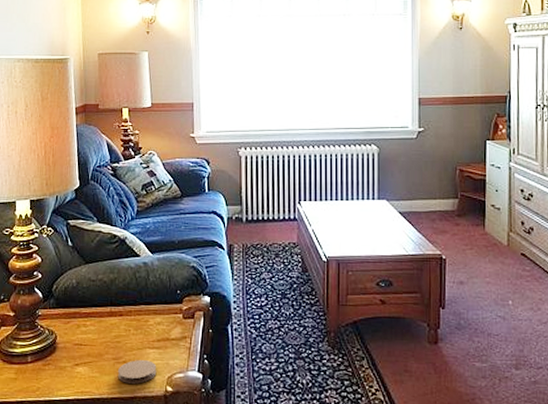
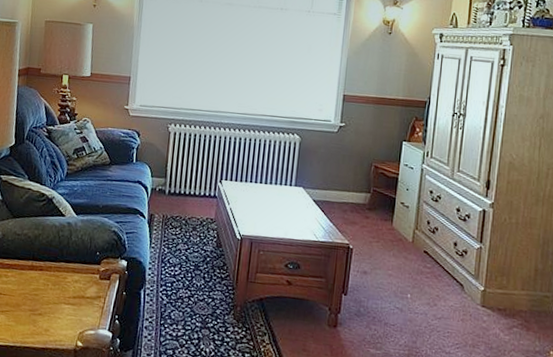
coaster: present [118,360,157,384] -> none [32,313,70,336]

